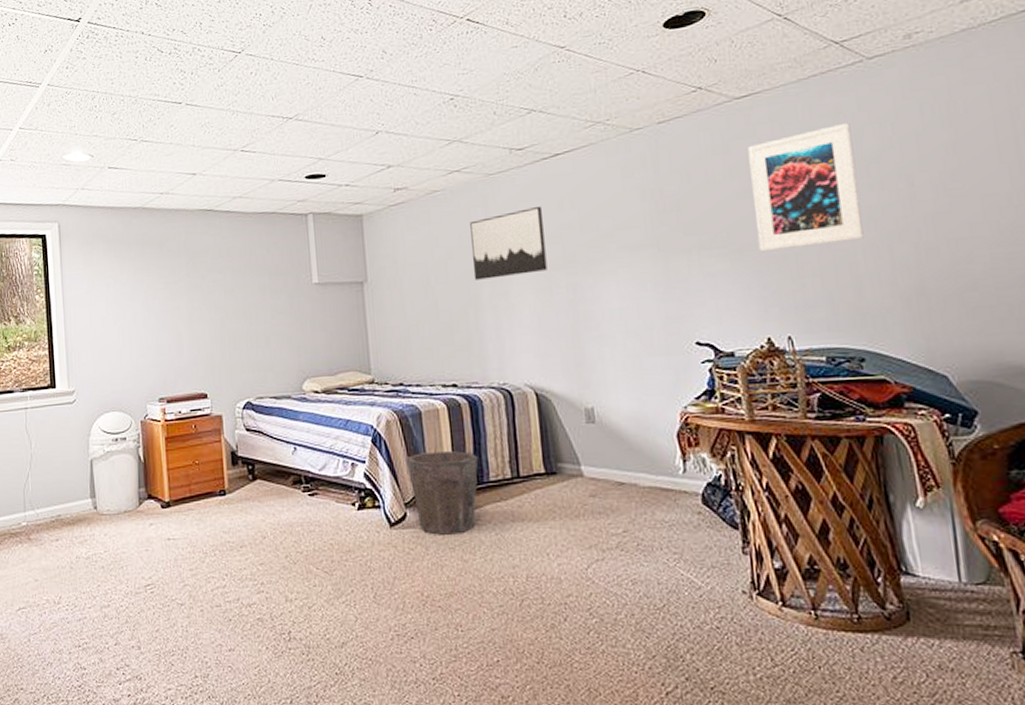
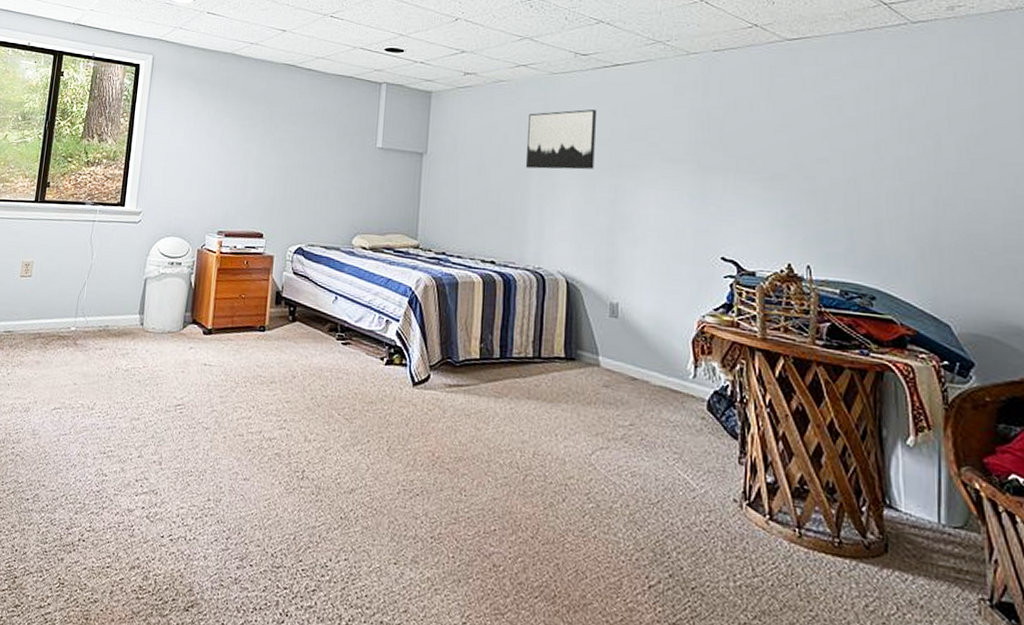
waste bin: present [405,451,479,535] -> none [437,320,505,403]
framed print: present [747,122,864,252] -> none [791,77,890,187]

